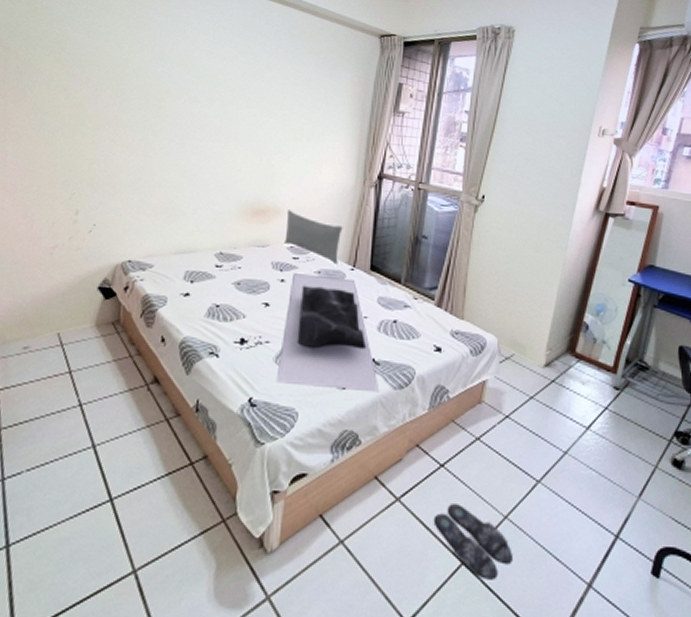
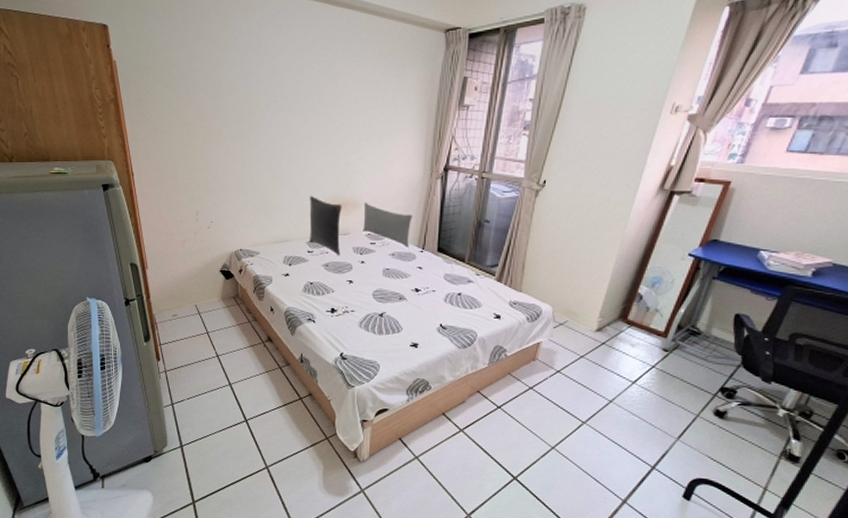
pillow: none [218,198,261,271] -> present [309,195,342,255]
throw blanket: present [276,273,380,393] -> none [361,256,446,351]
slippers: present [435,504,512,580] -> none [492,436,557,492]

